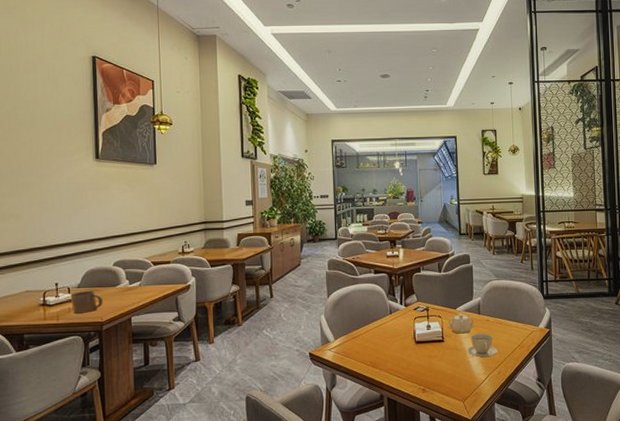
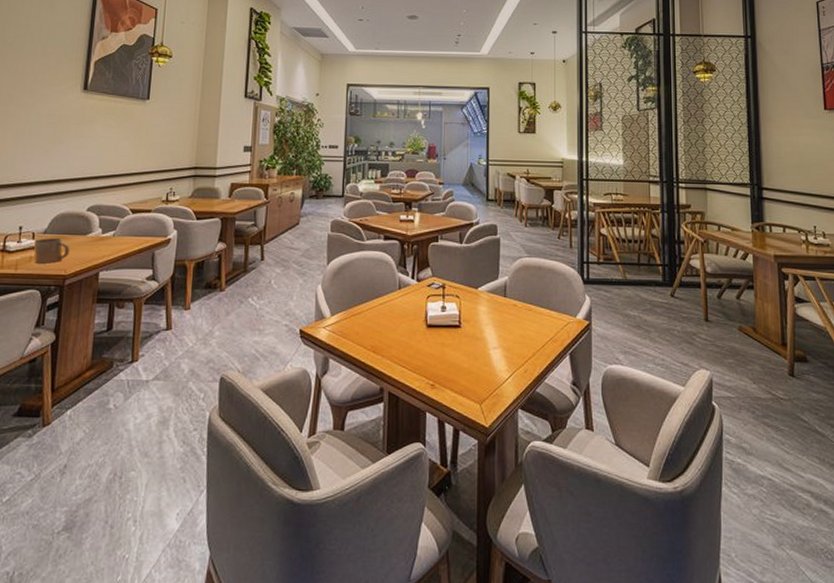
sugar bowl: present [448,314,475,334] -> none [467,295,499,320]
teacup: present [467,334,498,357] -> none [488,321,526,350]

